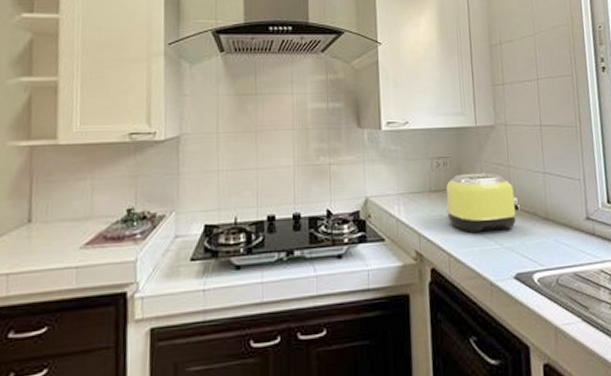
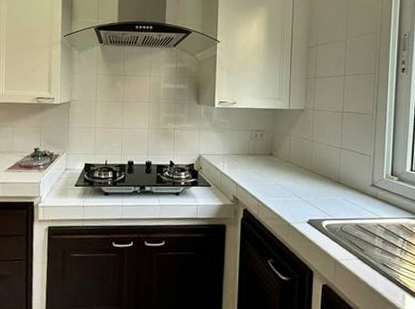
toaster: present [446,172,521,232] -> none [259,143,319,187]

